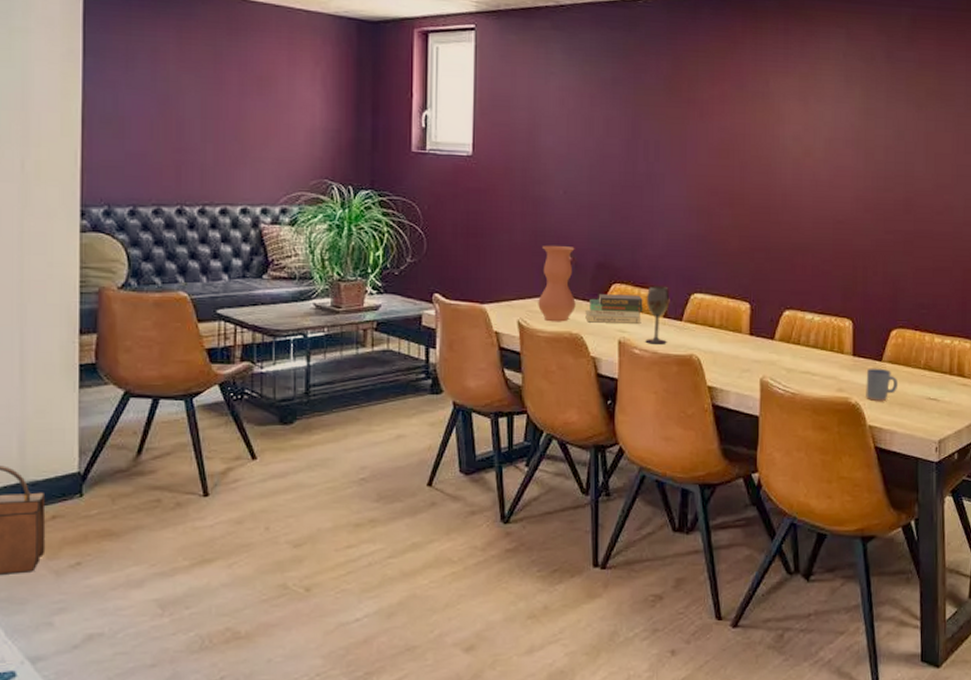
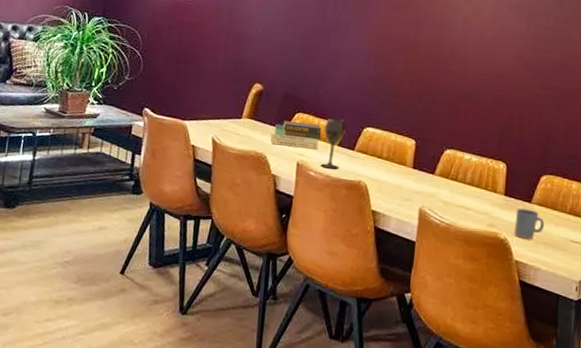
vase: present [538,245,576,322] -> none [231,75,267,142]

